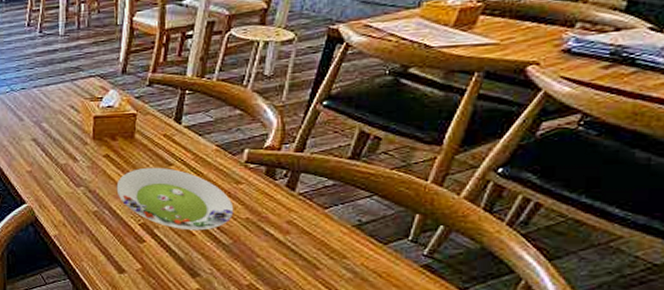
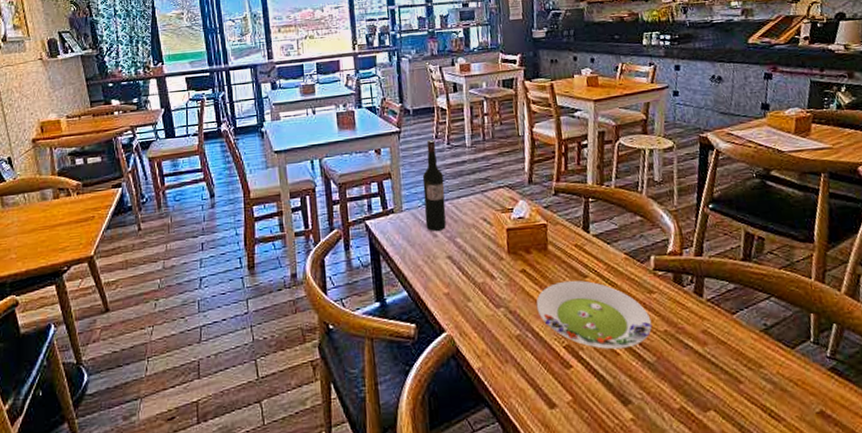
wine bottle: none [12,27,34,115] -> present [422,139,446,231]

